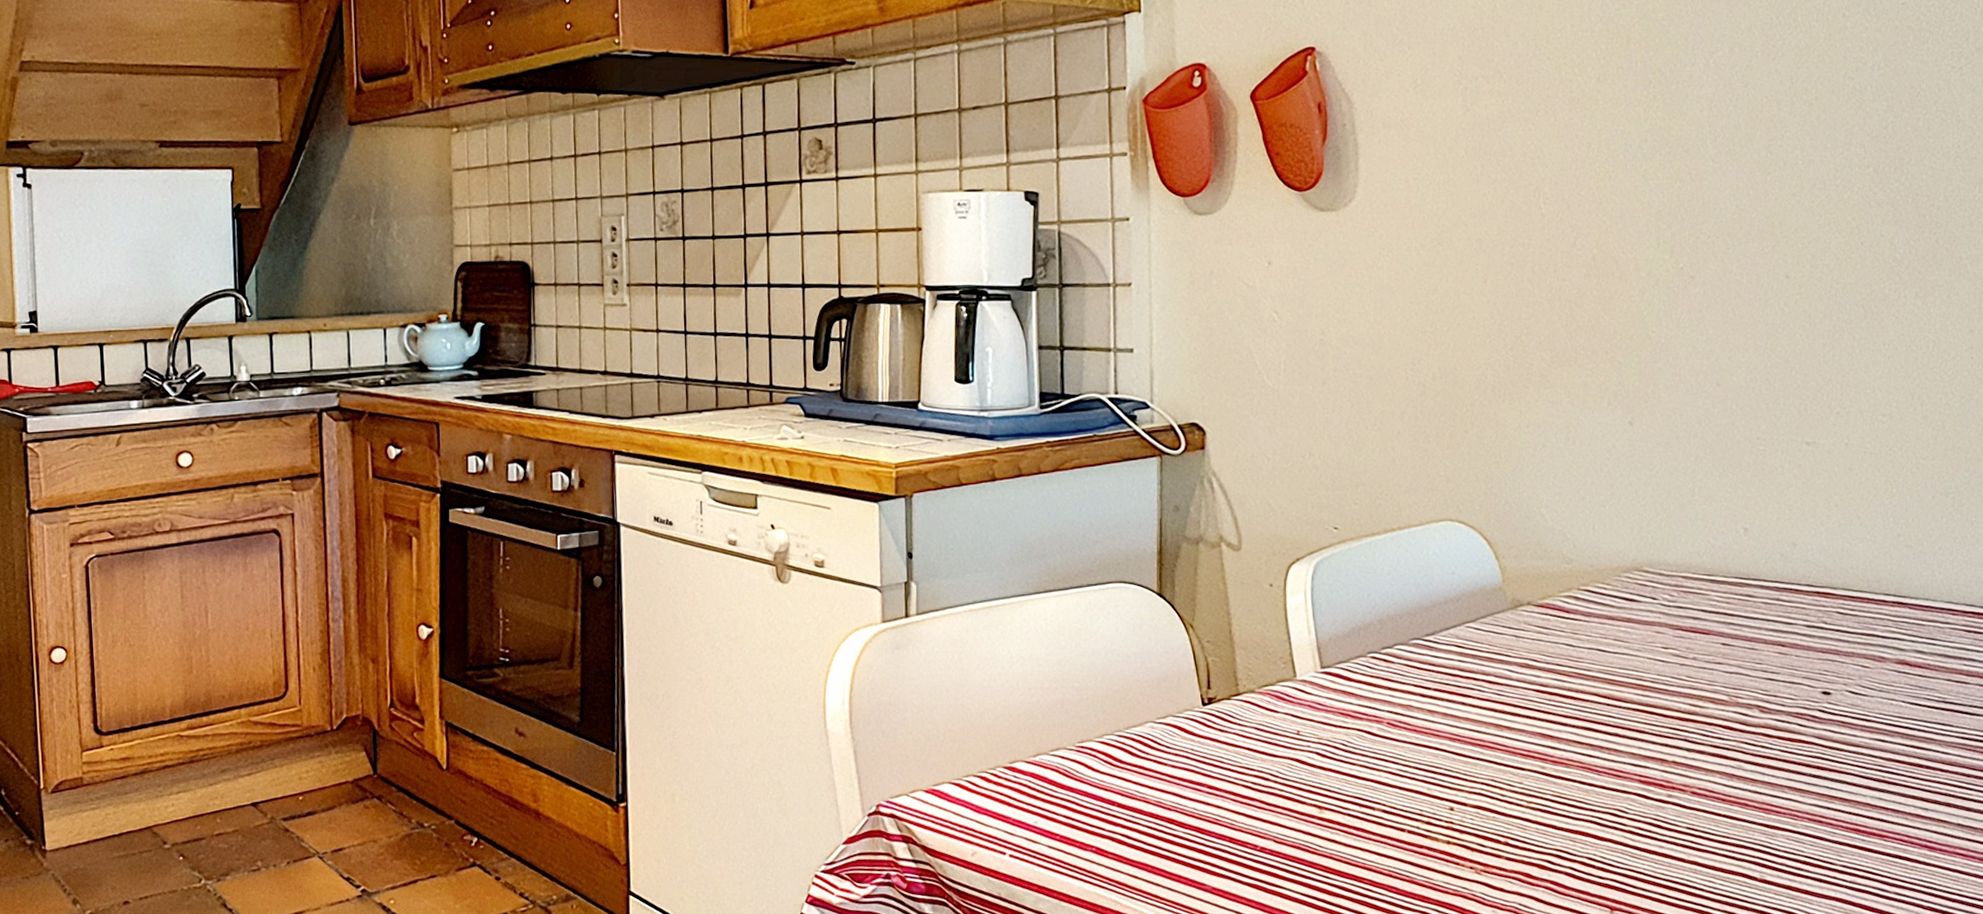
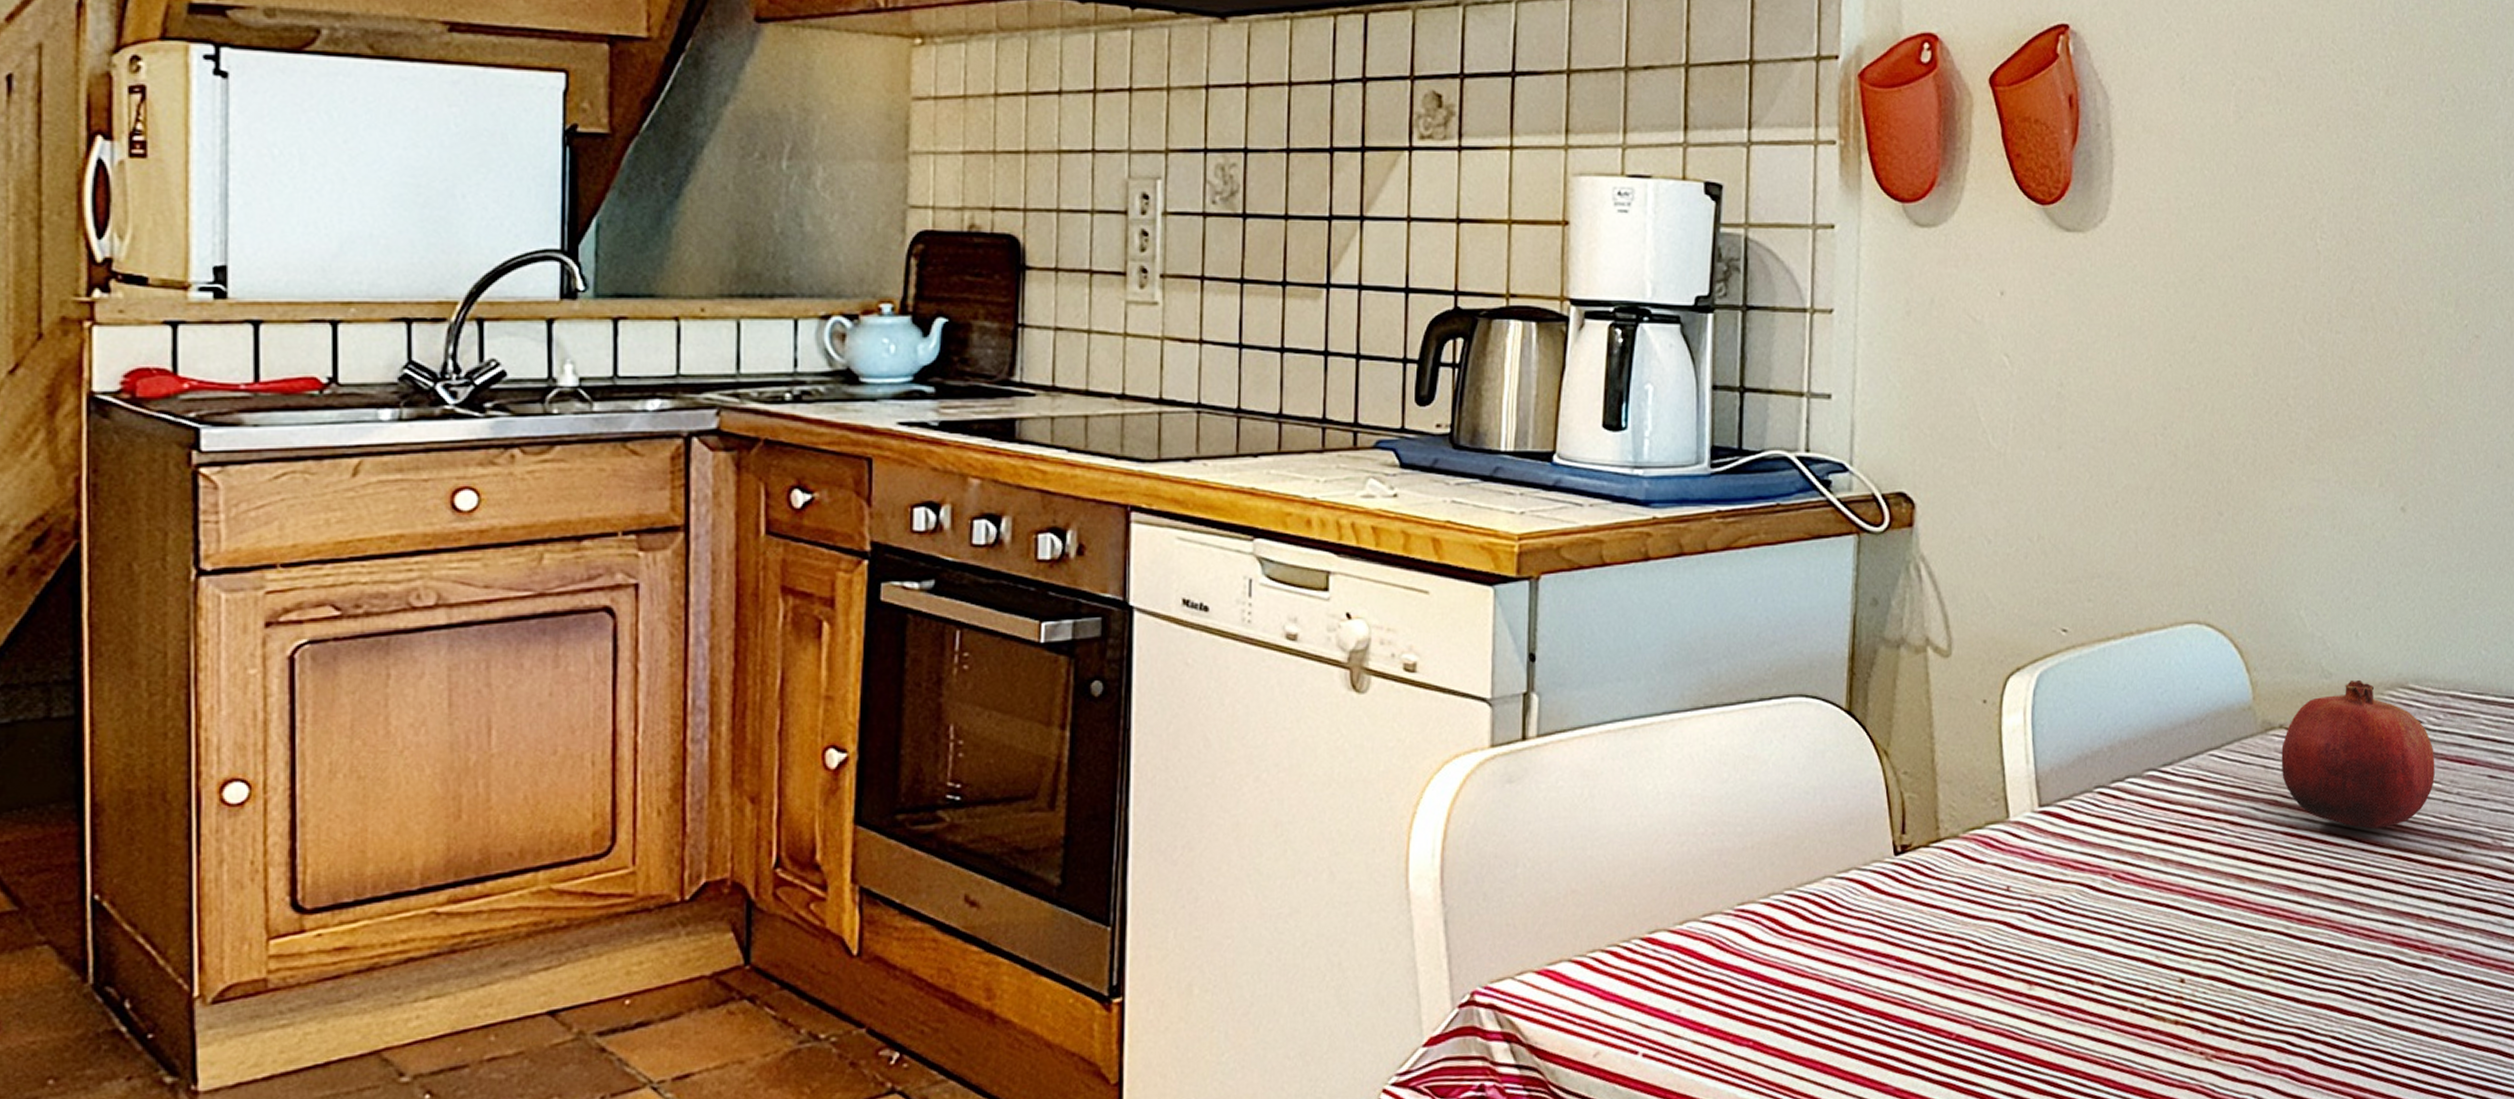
fruit: none [1530,565,1671,687] -> present [2281,680,2435,829]

